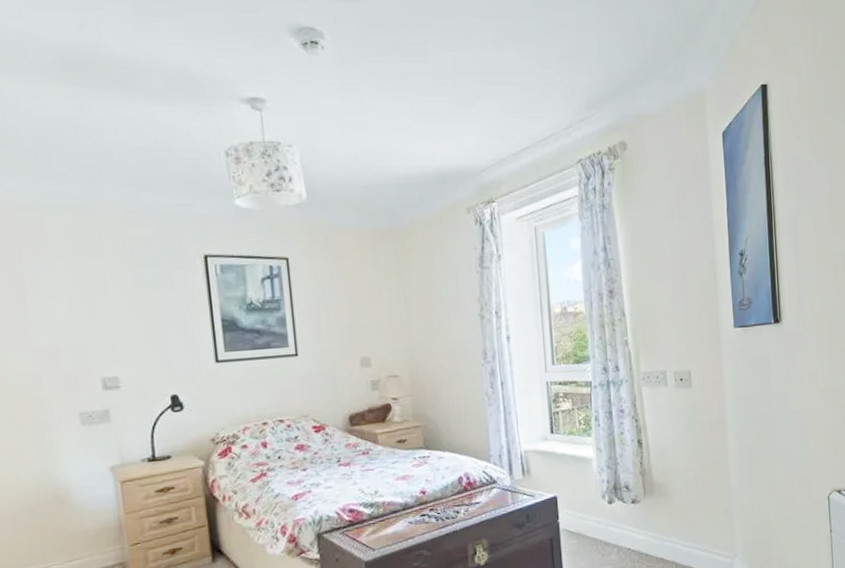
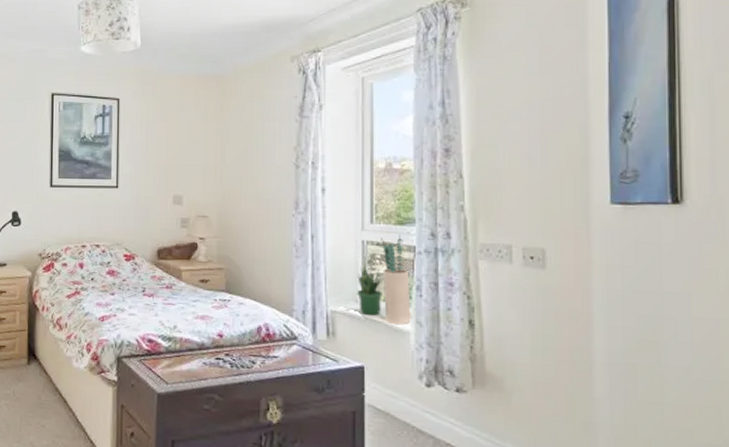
planter: none [544,404,568,450] -> present [357,265,384,315]
vase: none [562,373,593,455] -> present [381,235,411,325]

